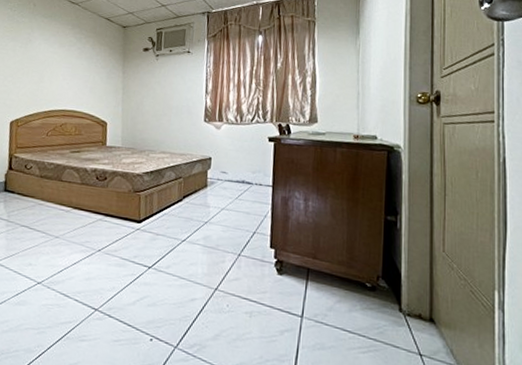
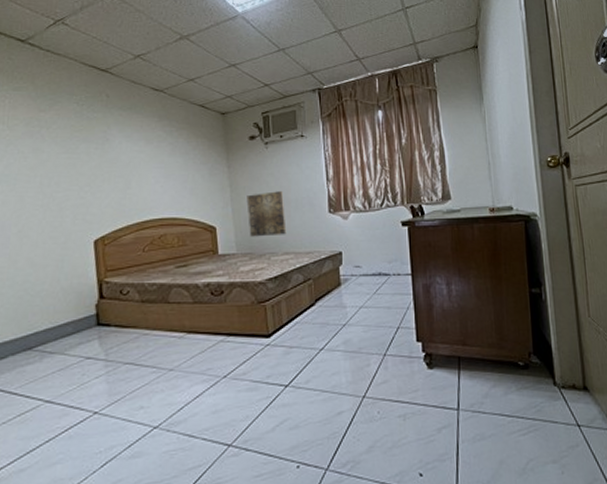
wall art: none [134,97,167,137] -> present [246,191,287,237]

